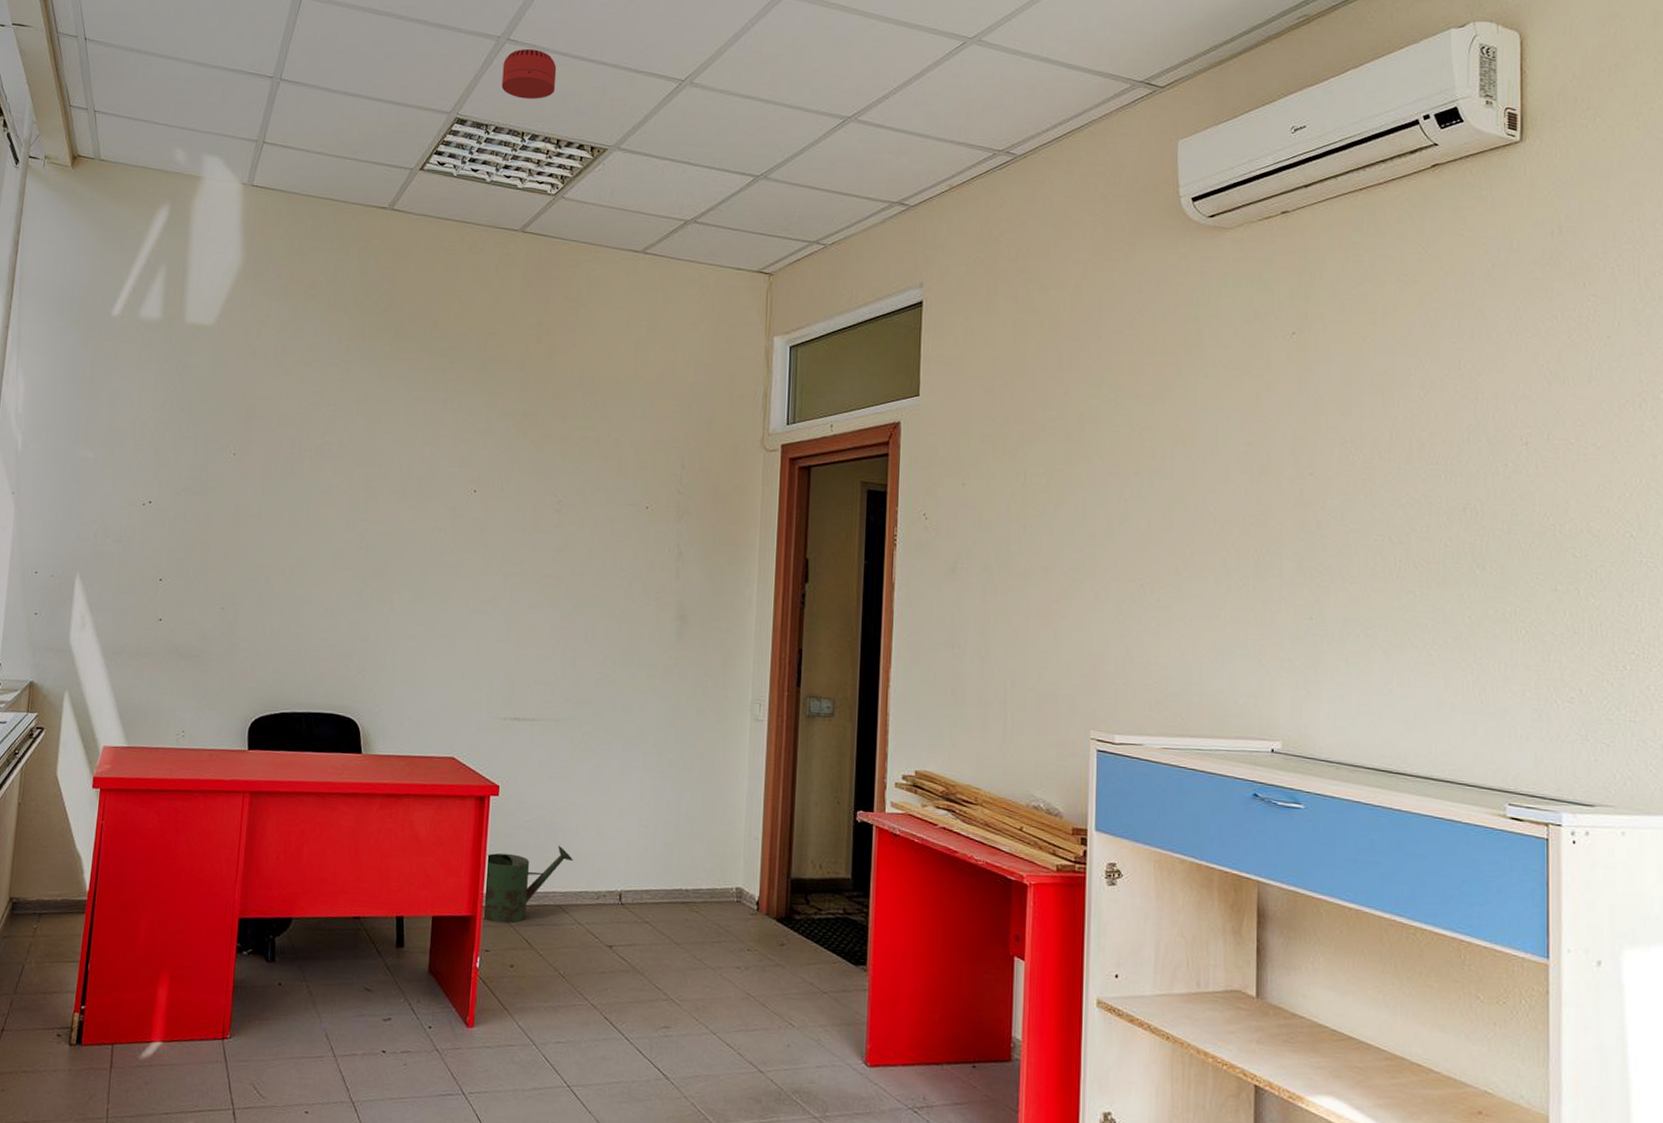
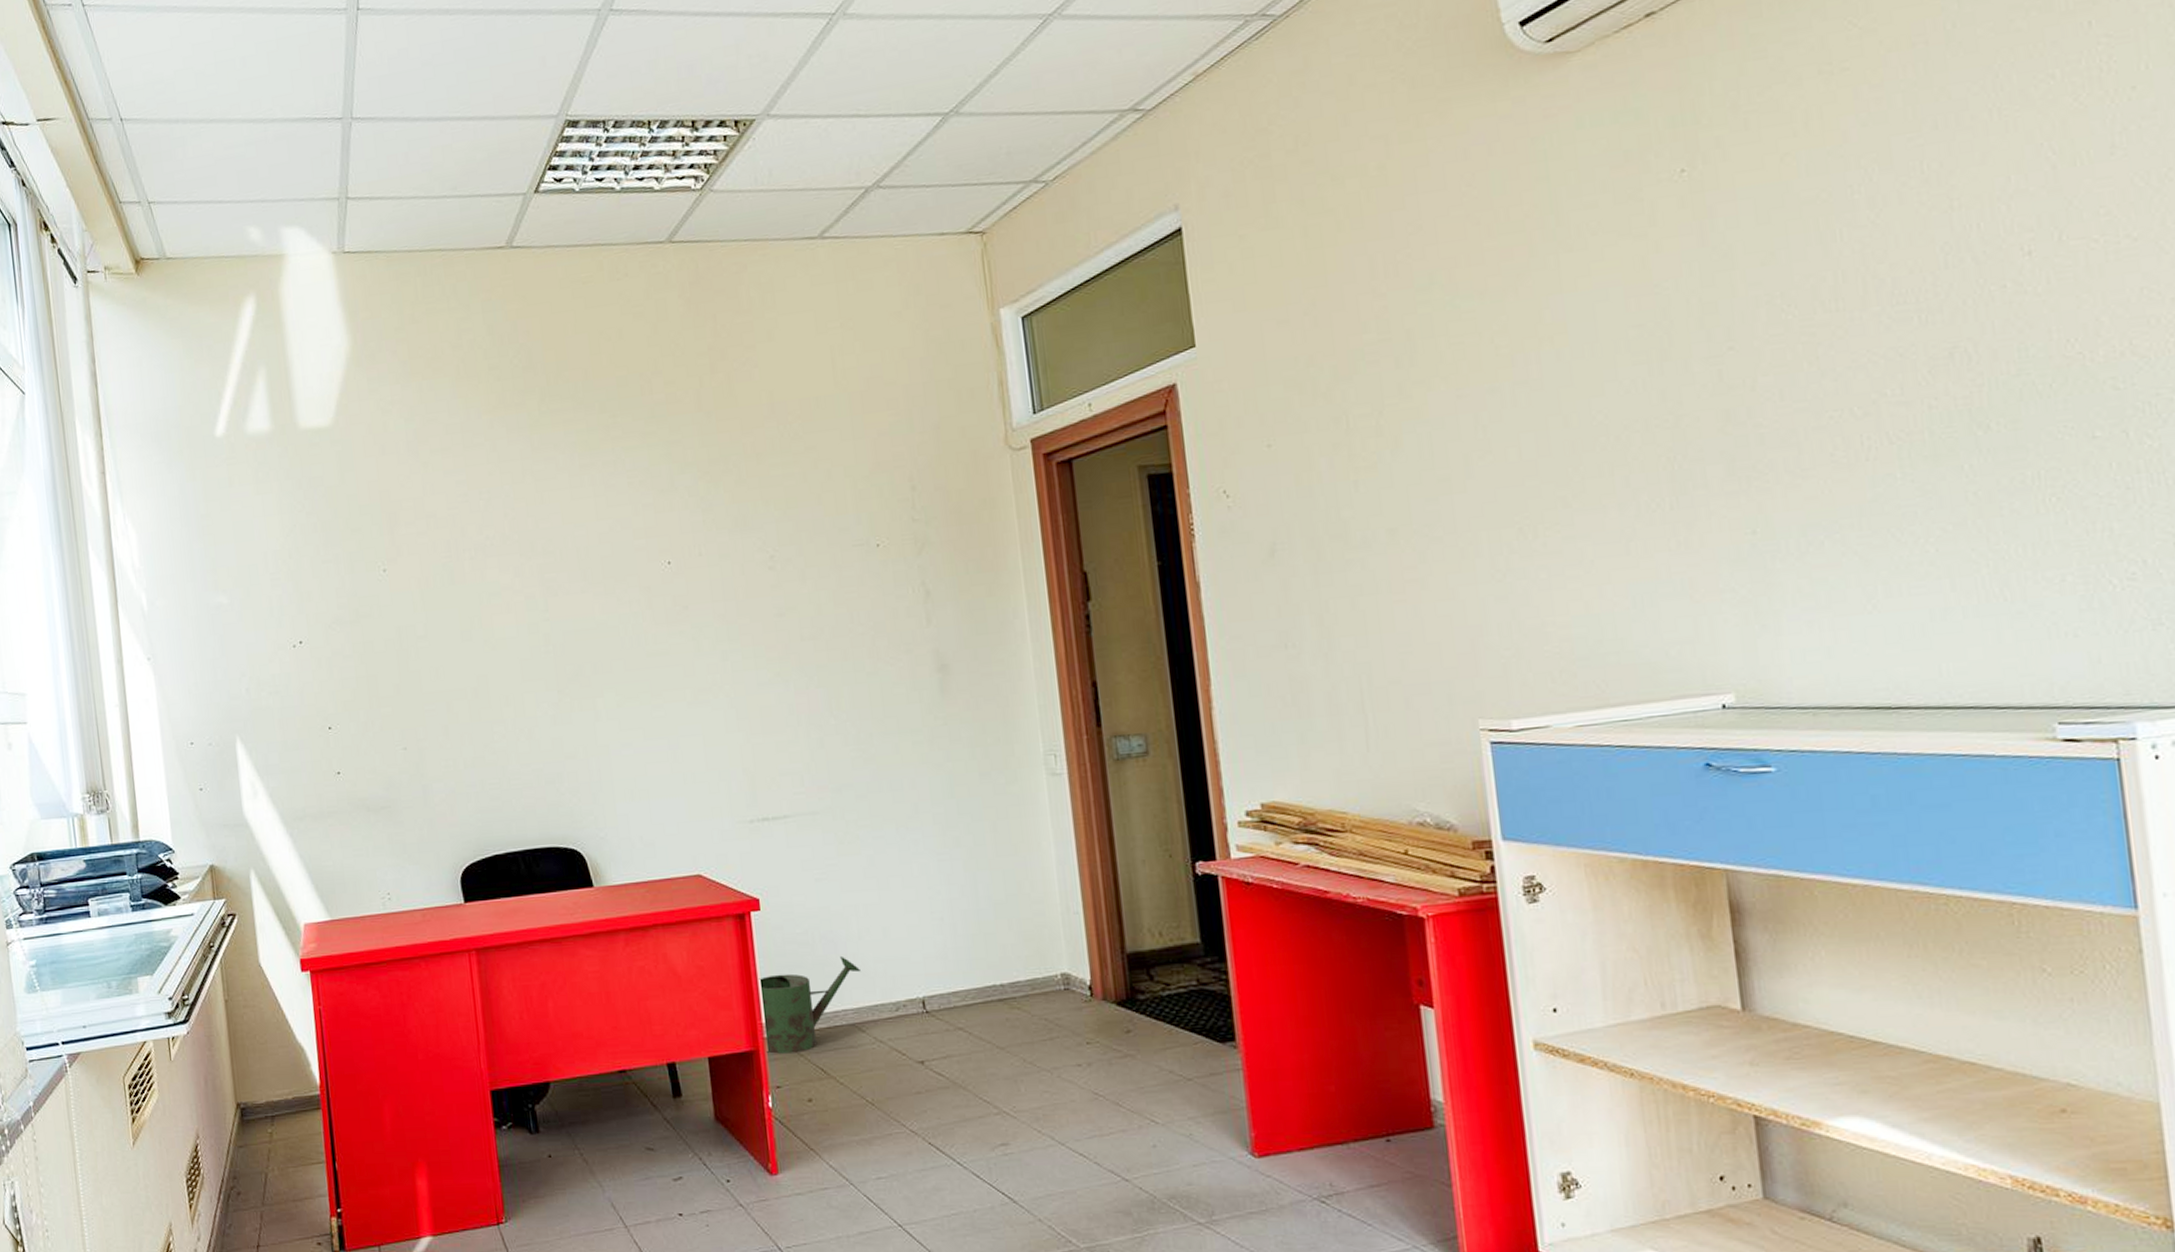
smoke detector: present [501,49,557,99] -> none [609,15,679,80]

